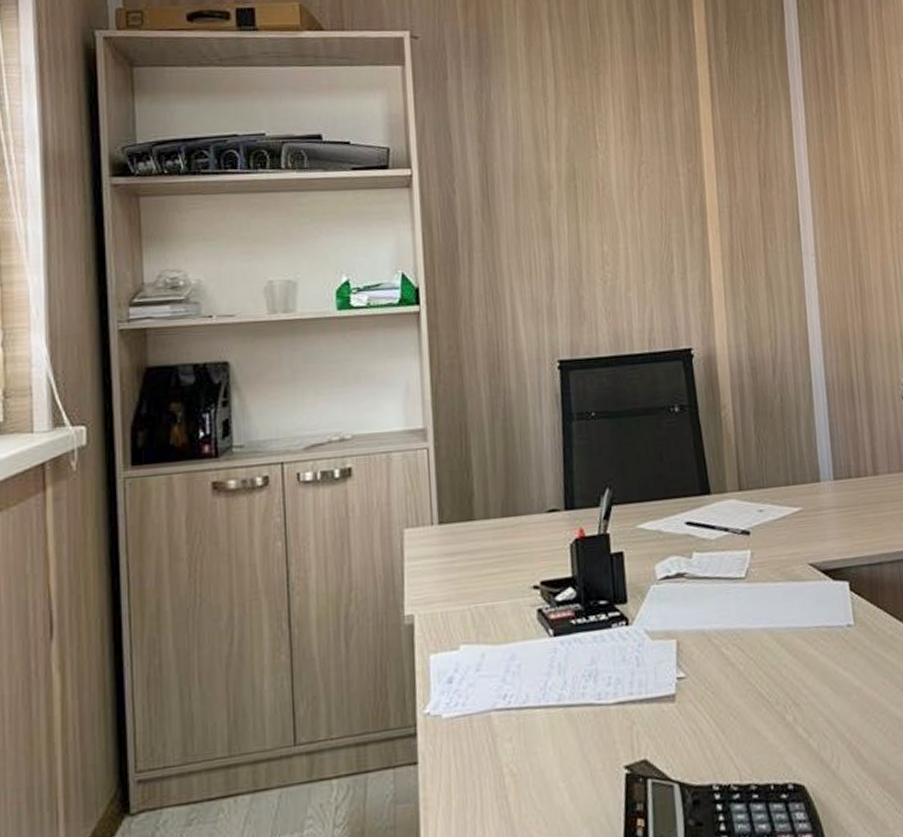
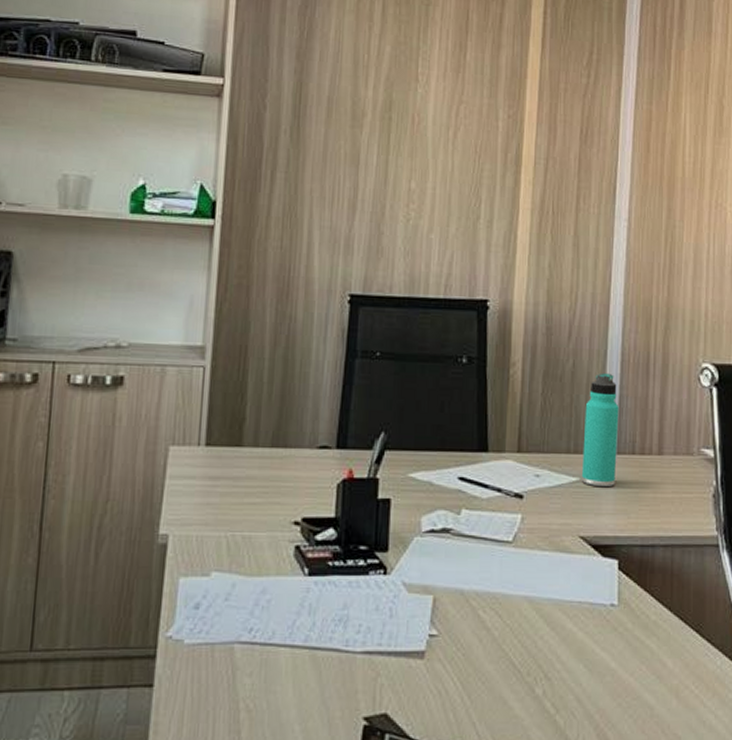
thermos bottle: none [797,403,836,514] -> present [581,372,619,488]

